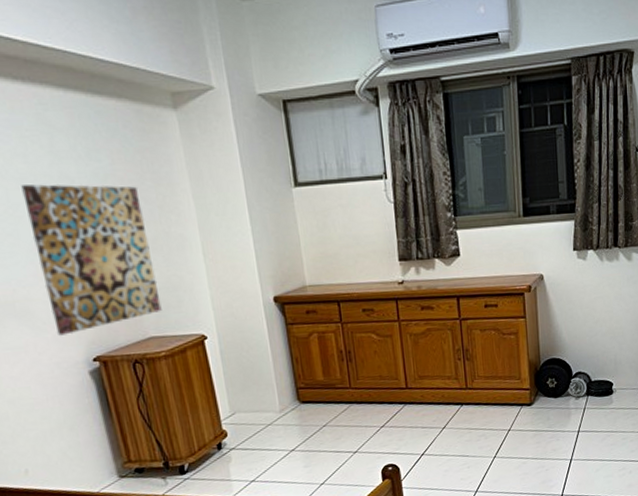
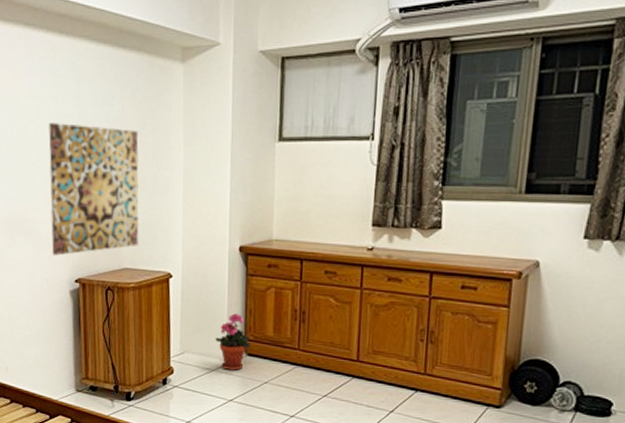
potted plant: none [265,364,303,422] -> present [215,313,251,371]

